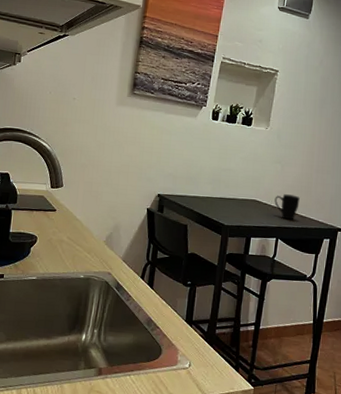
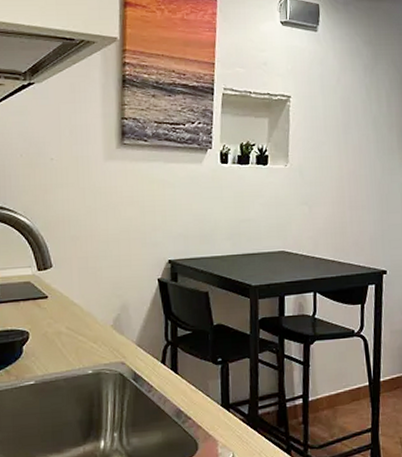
mug: present [274,194,300,220] -> none [306,239,335,269]

